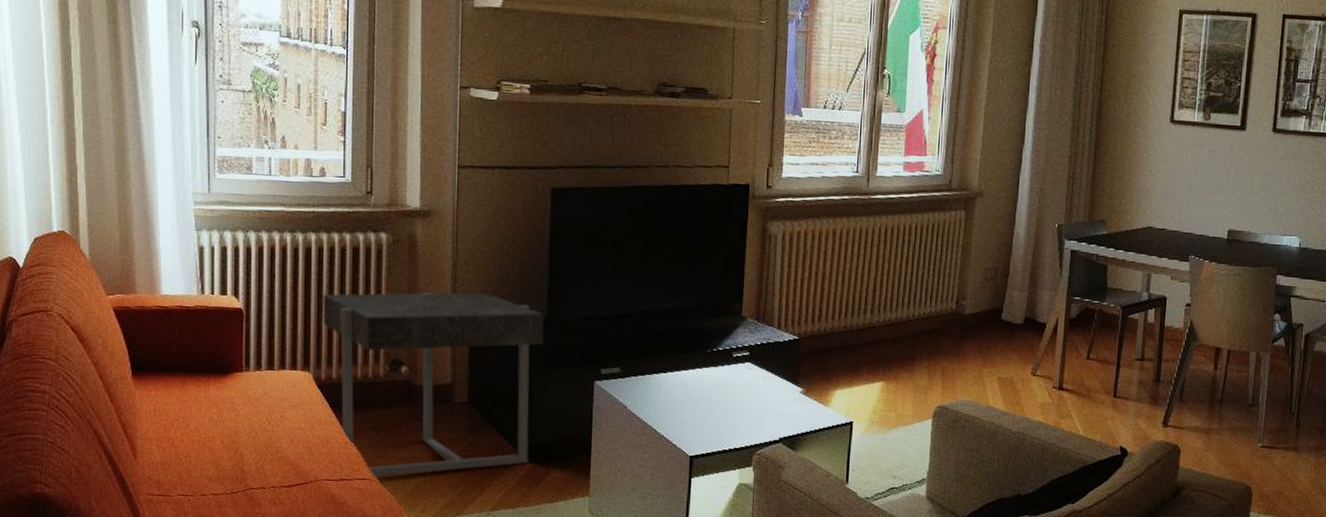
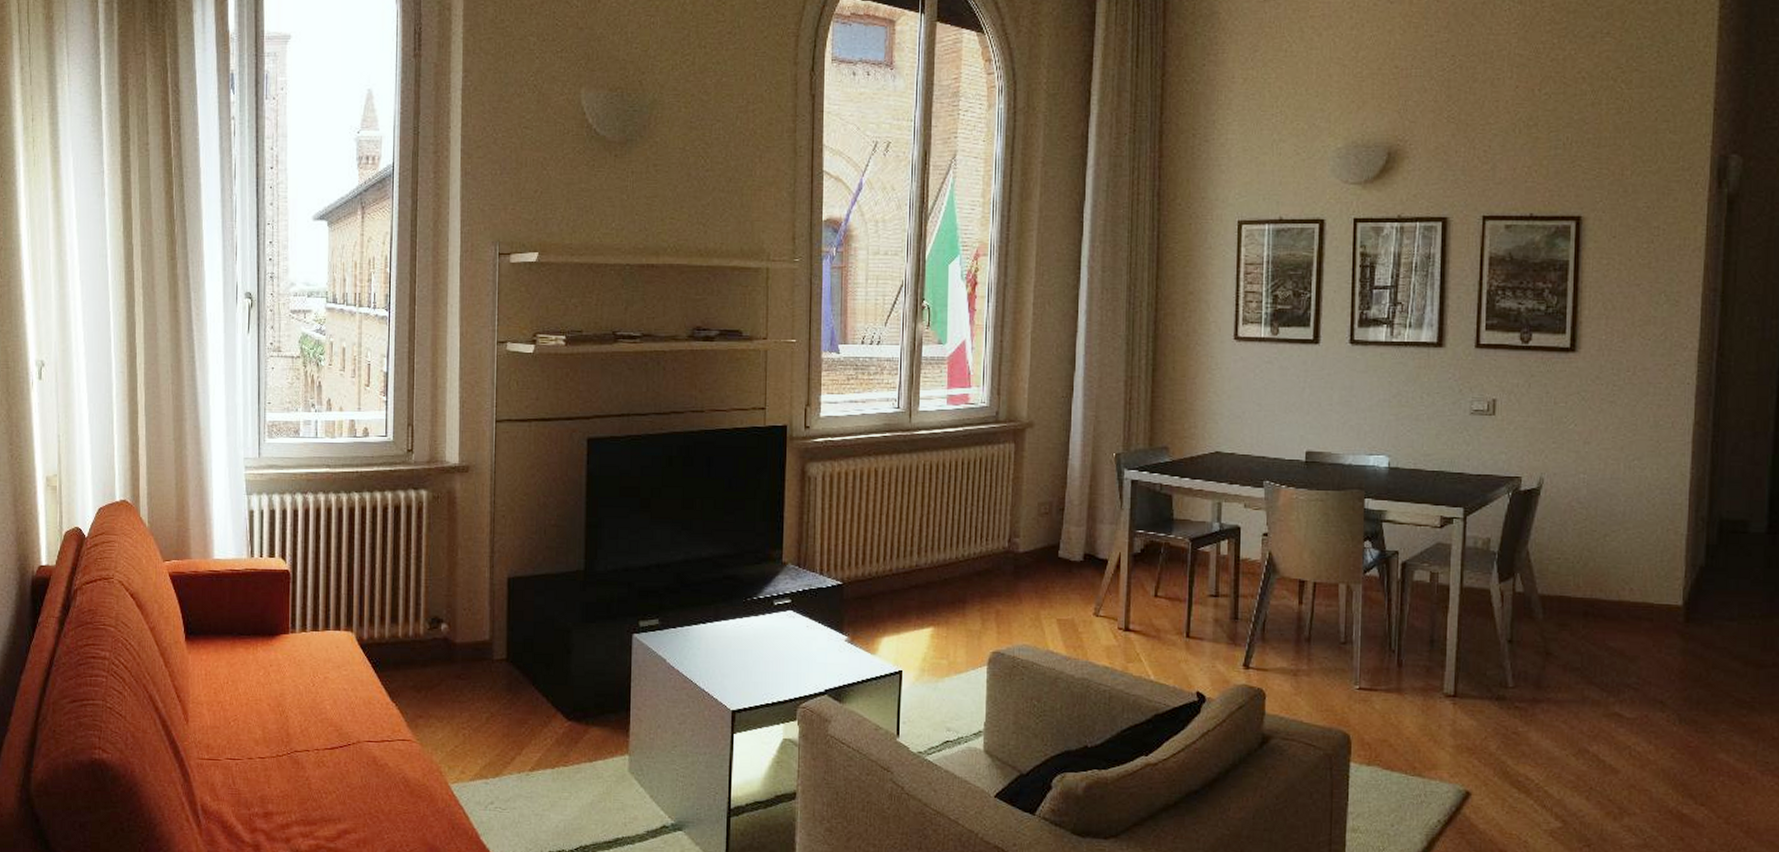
side table: present [323,292,545,477] -> none [365,546,582,738]

